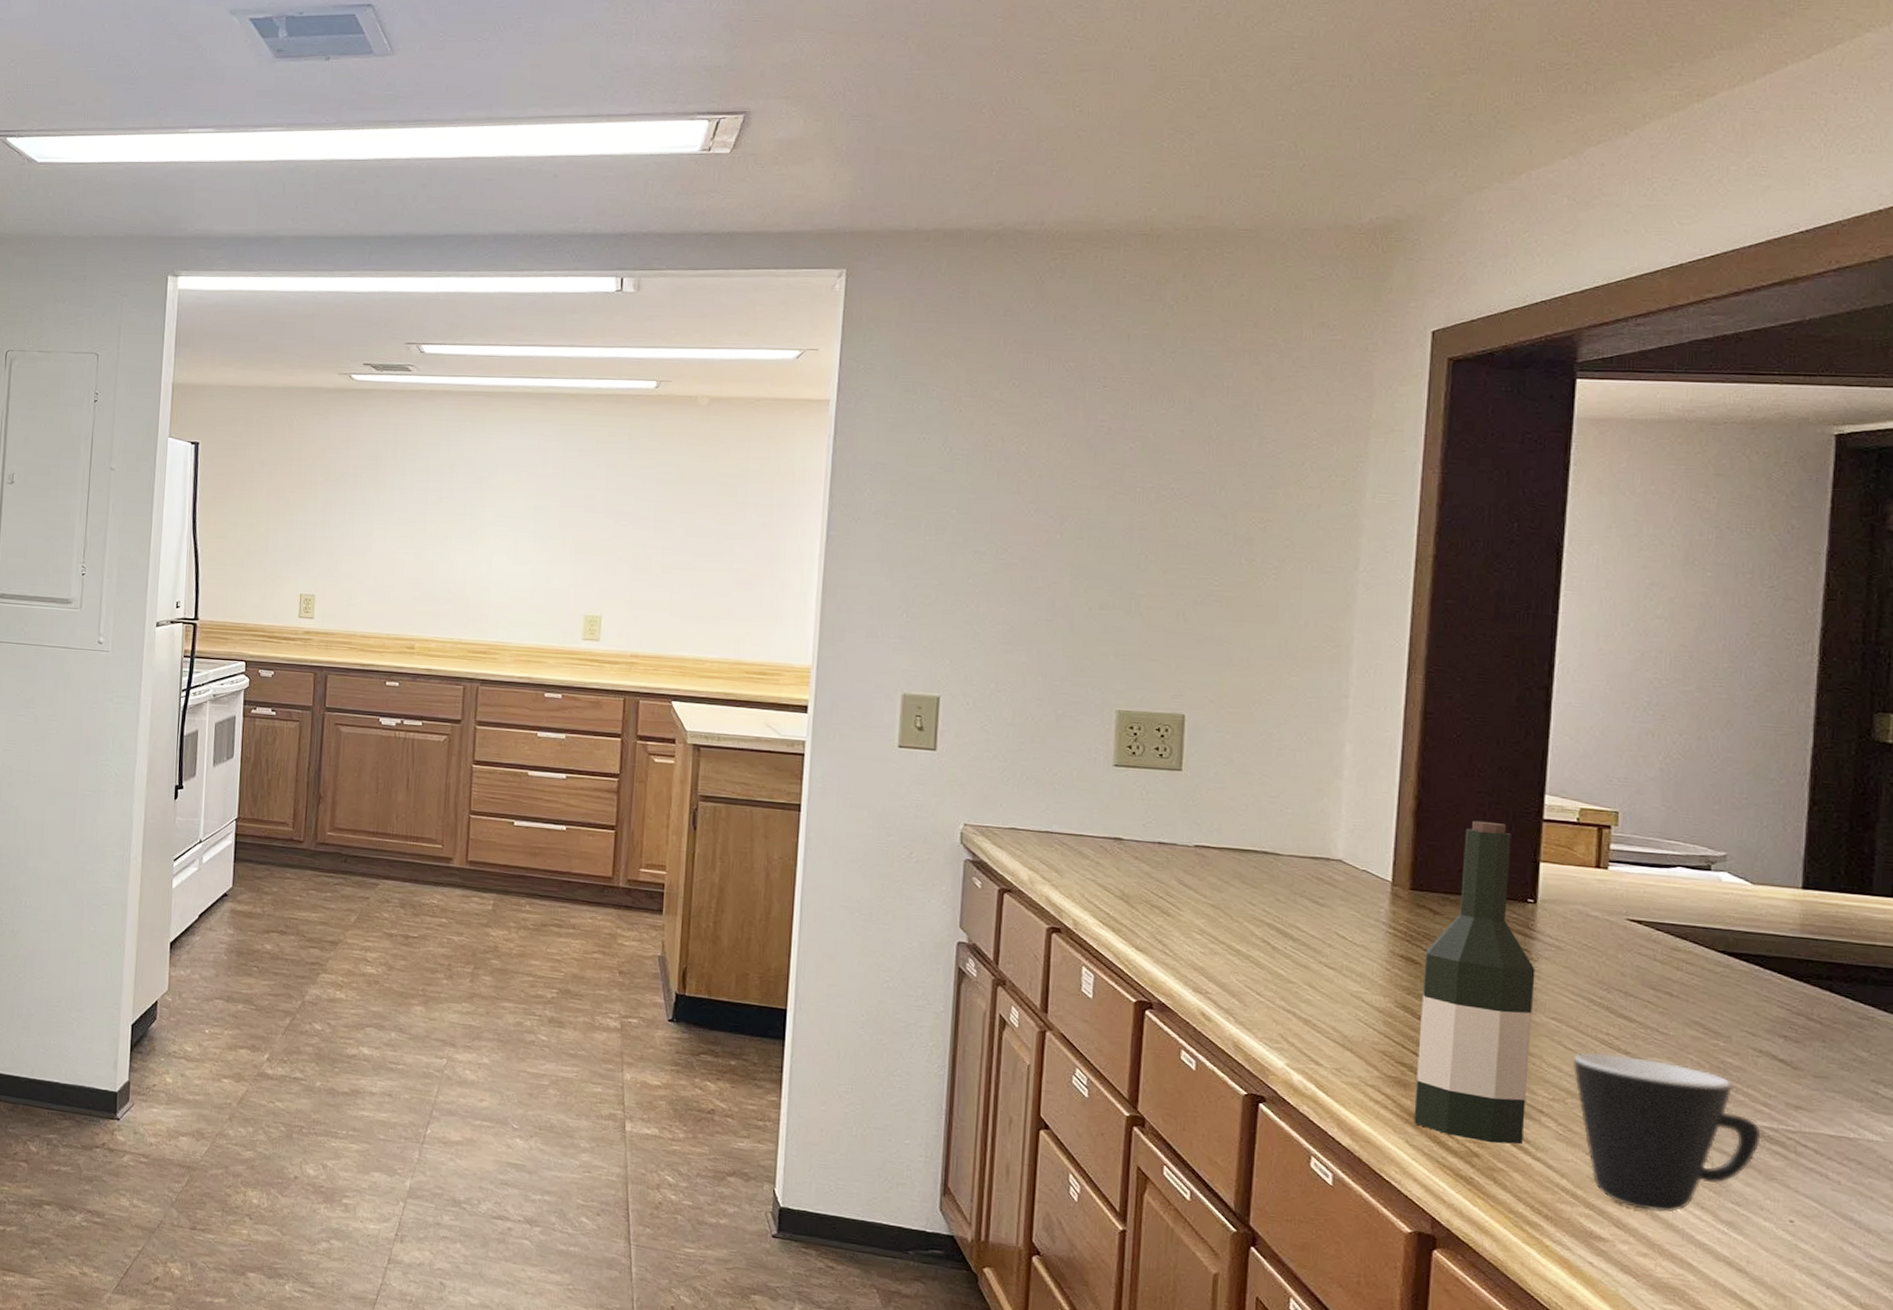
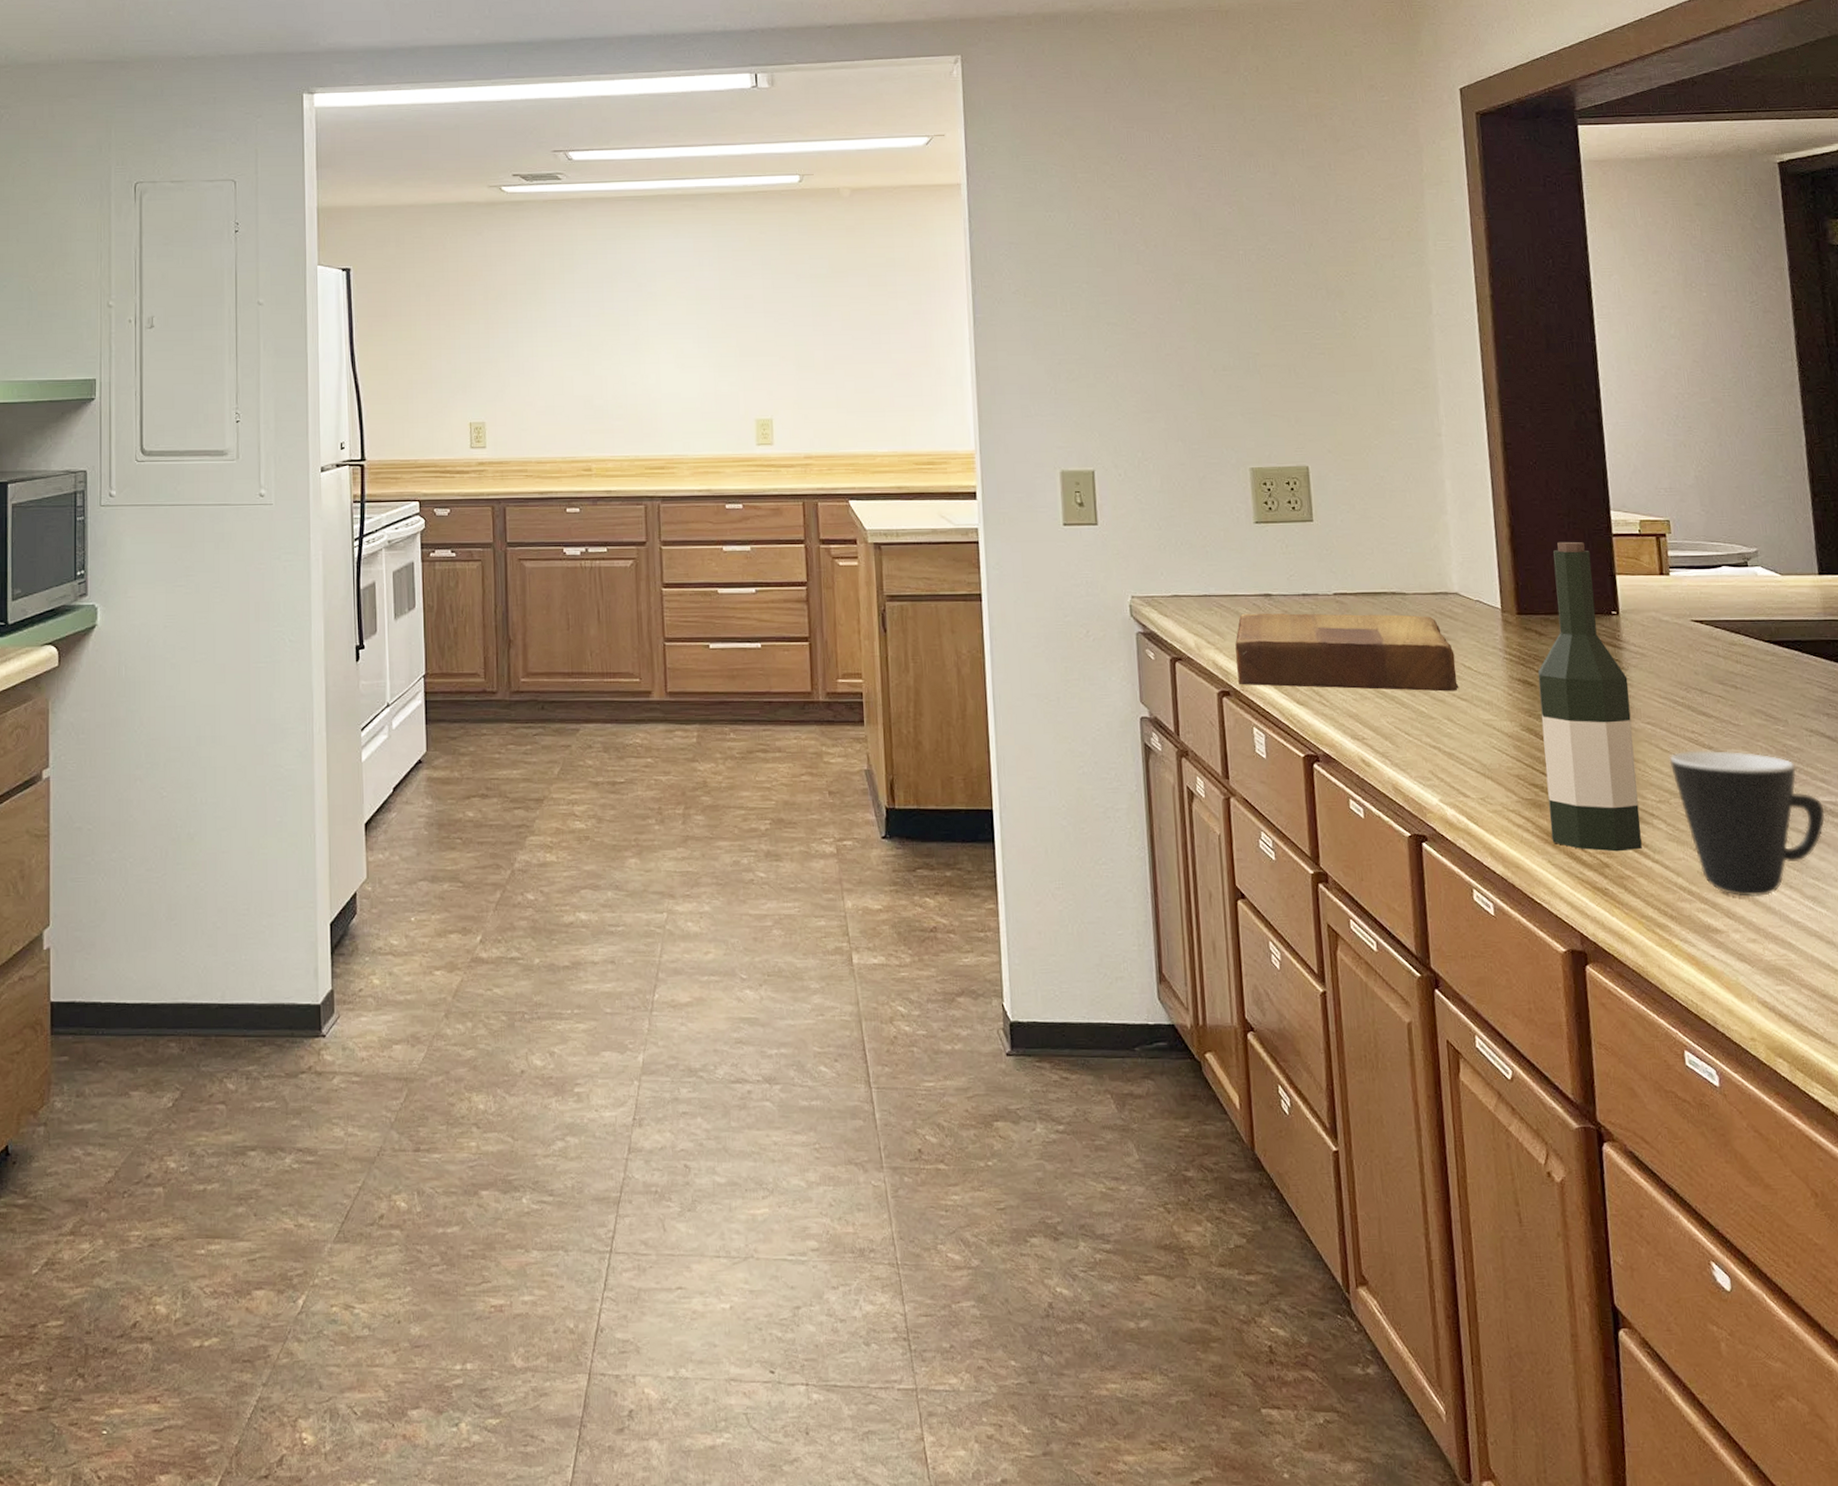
cutting board: none [1072,854,1328,959] -> present [1235,613,1459,692]

